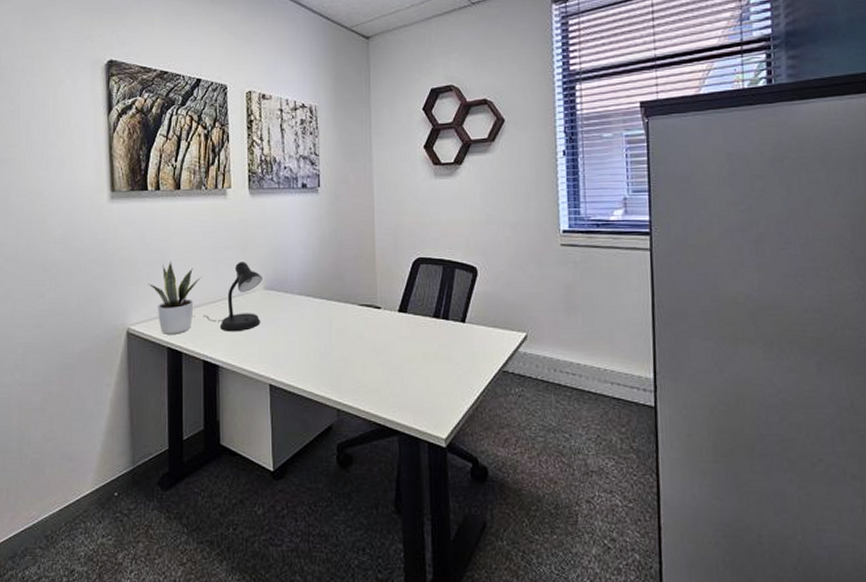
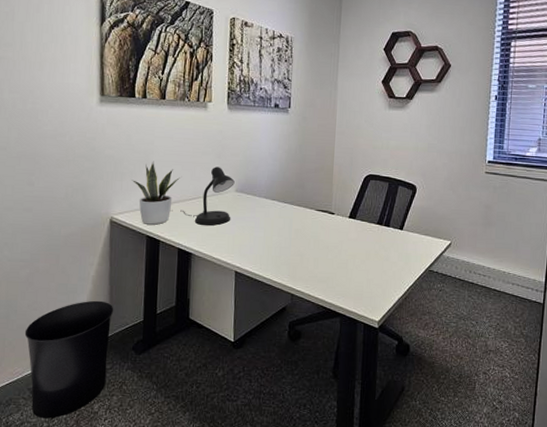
waste bin: none [39,427,135,572] -> present [24,300,114,419]

